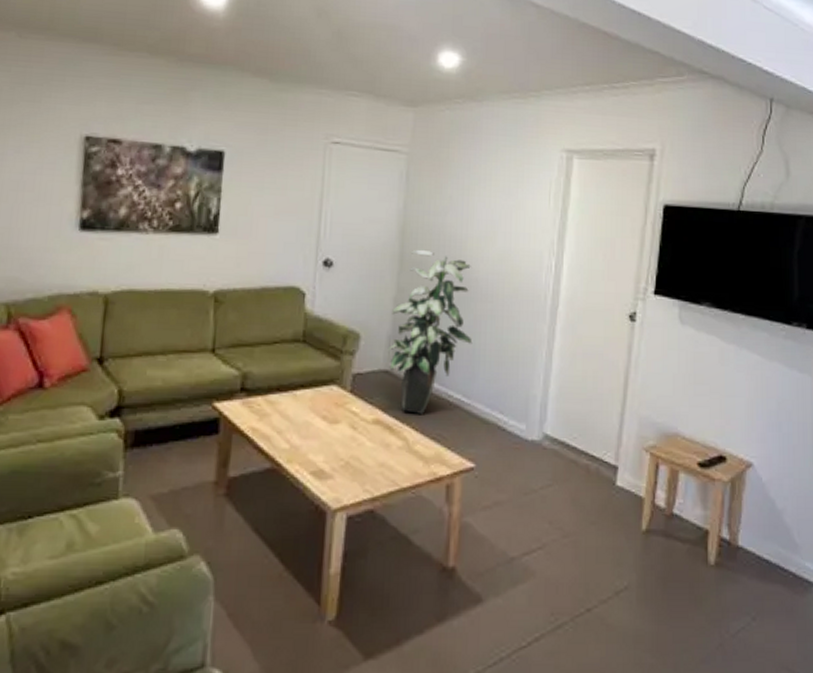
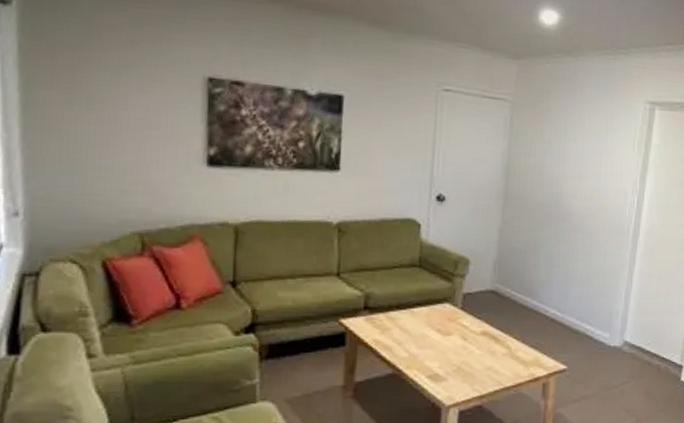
indoor plant: present [387,249,473,414] -> none [493,186,566,326]

